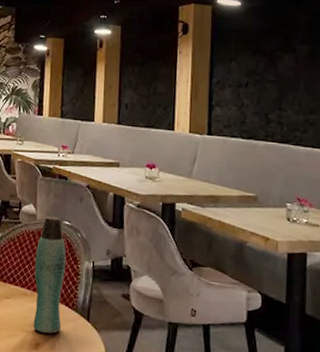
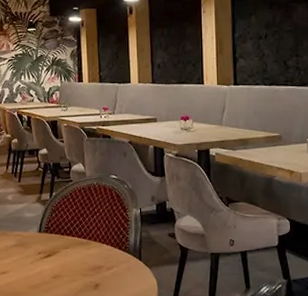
bottle: present [33,216,67,334] -> none [88,172,117,274]

